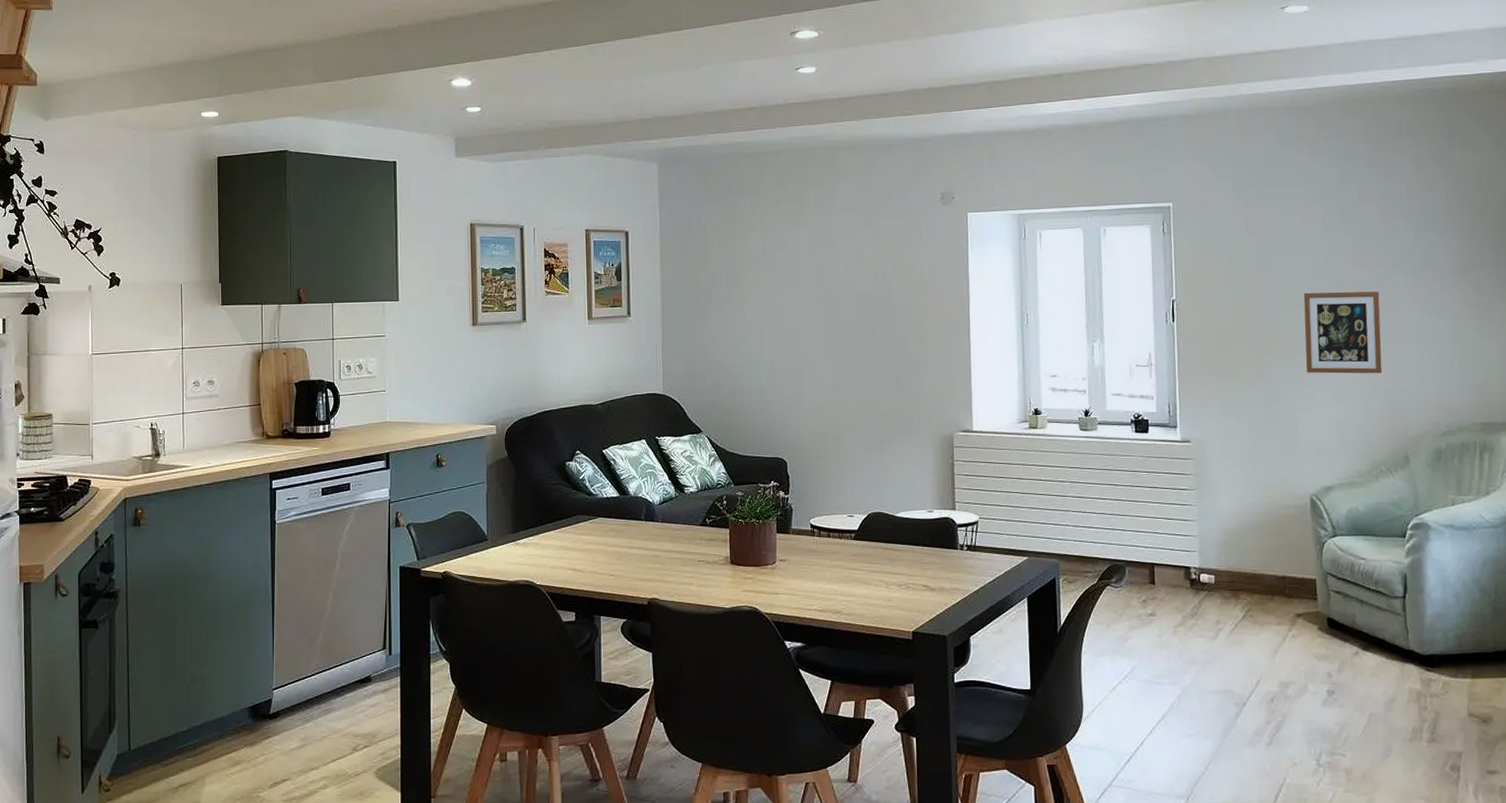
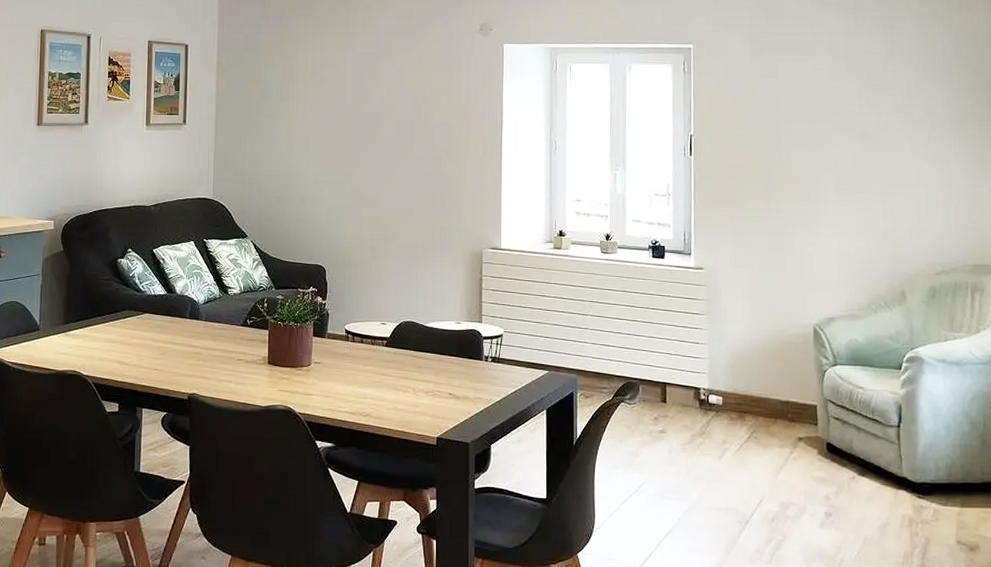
picture frame: present [1303,291,1383,374] -> none [811,134,883,214]

